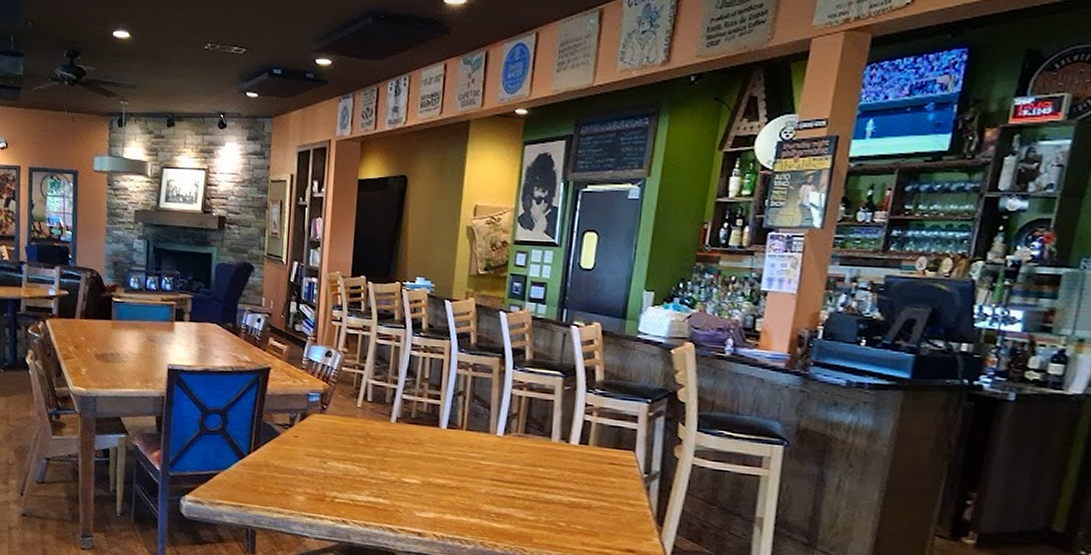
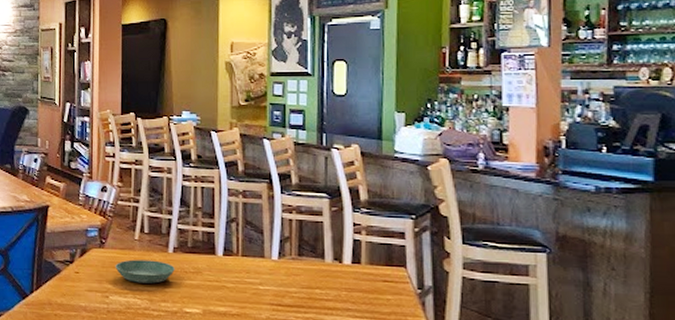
saucer: none [335,427,396,452] -> present [115,259,175,284]

